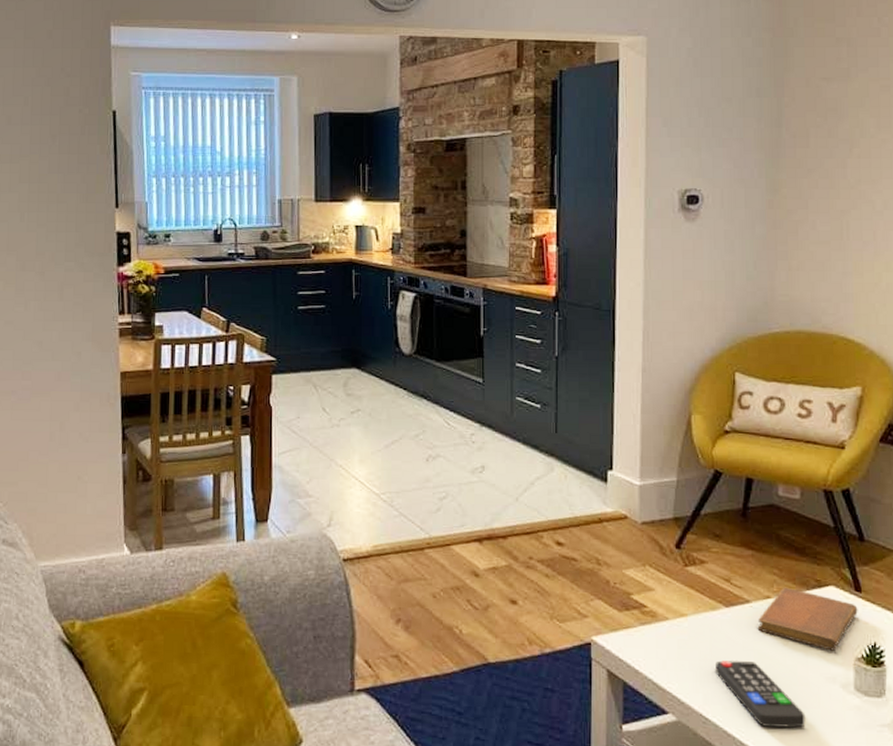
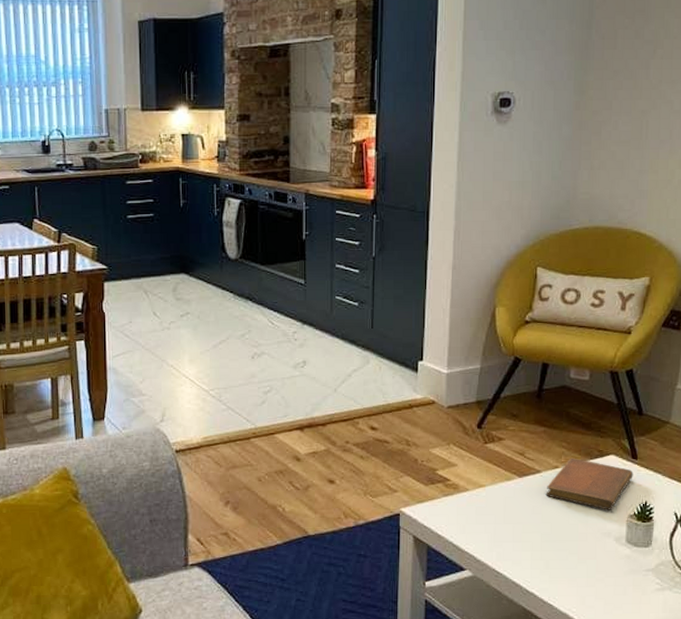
remote control: present [714,660,806,728] -> none [507,523,583,576]

